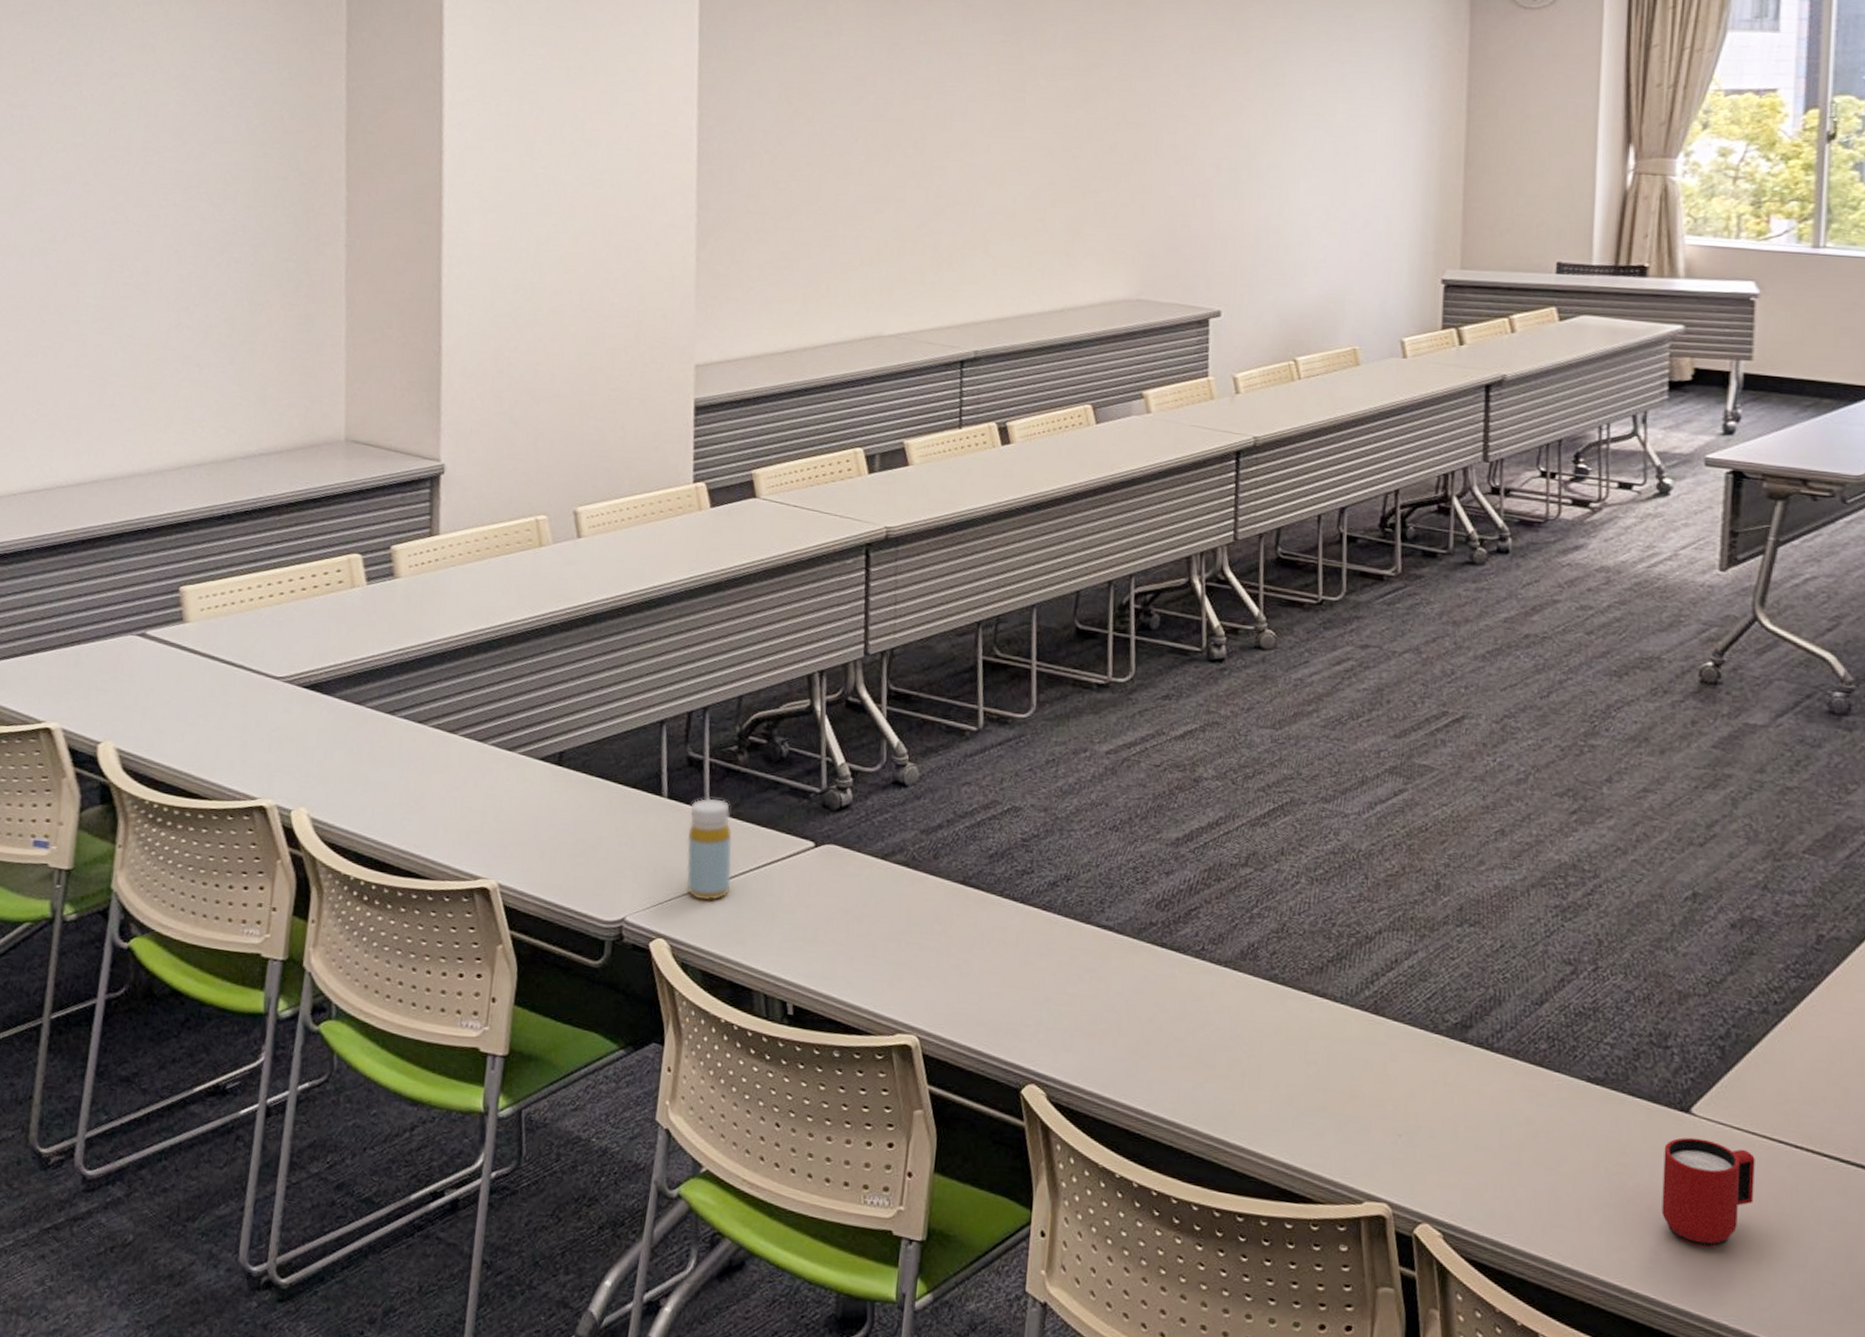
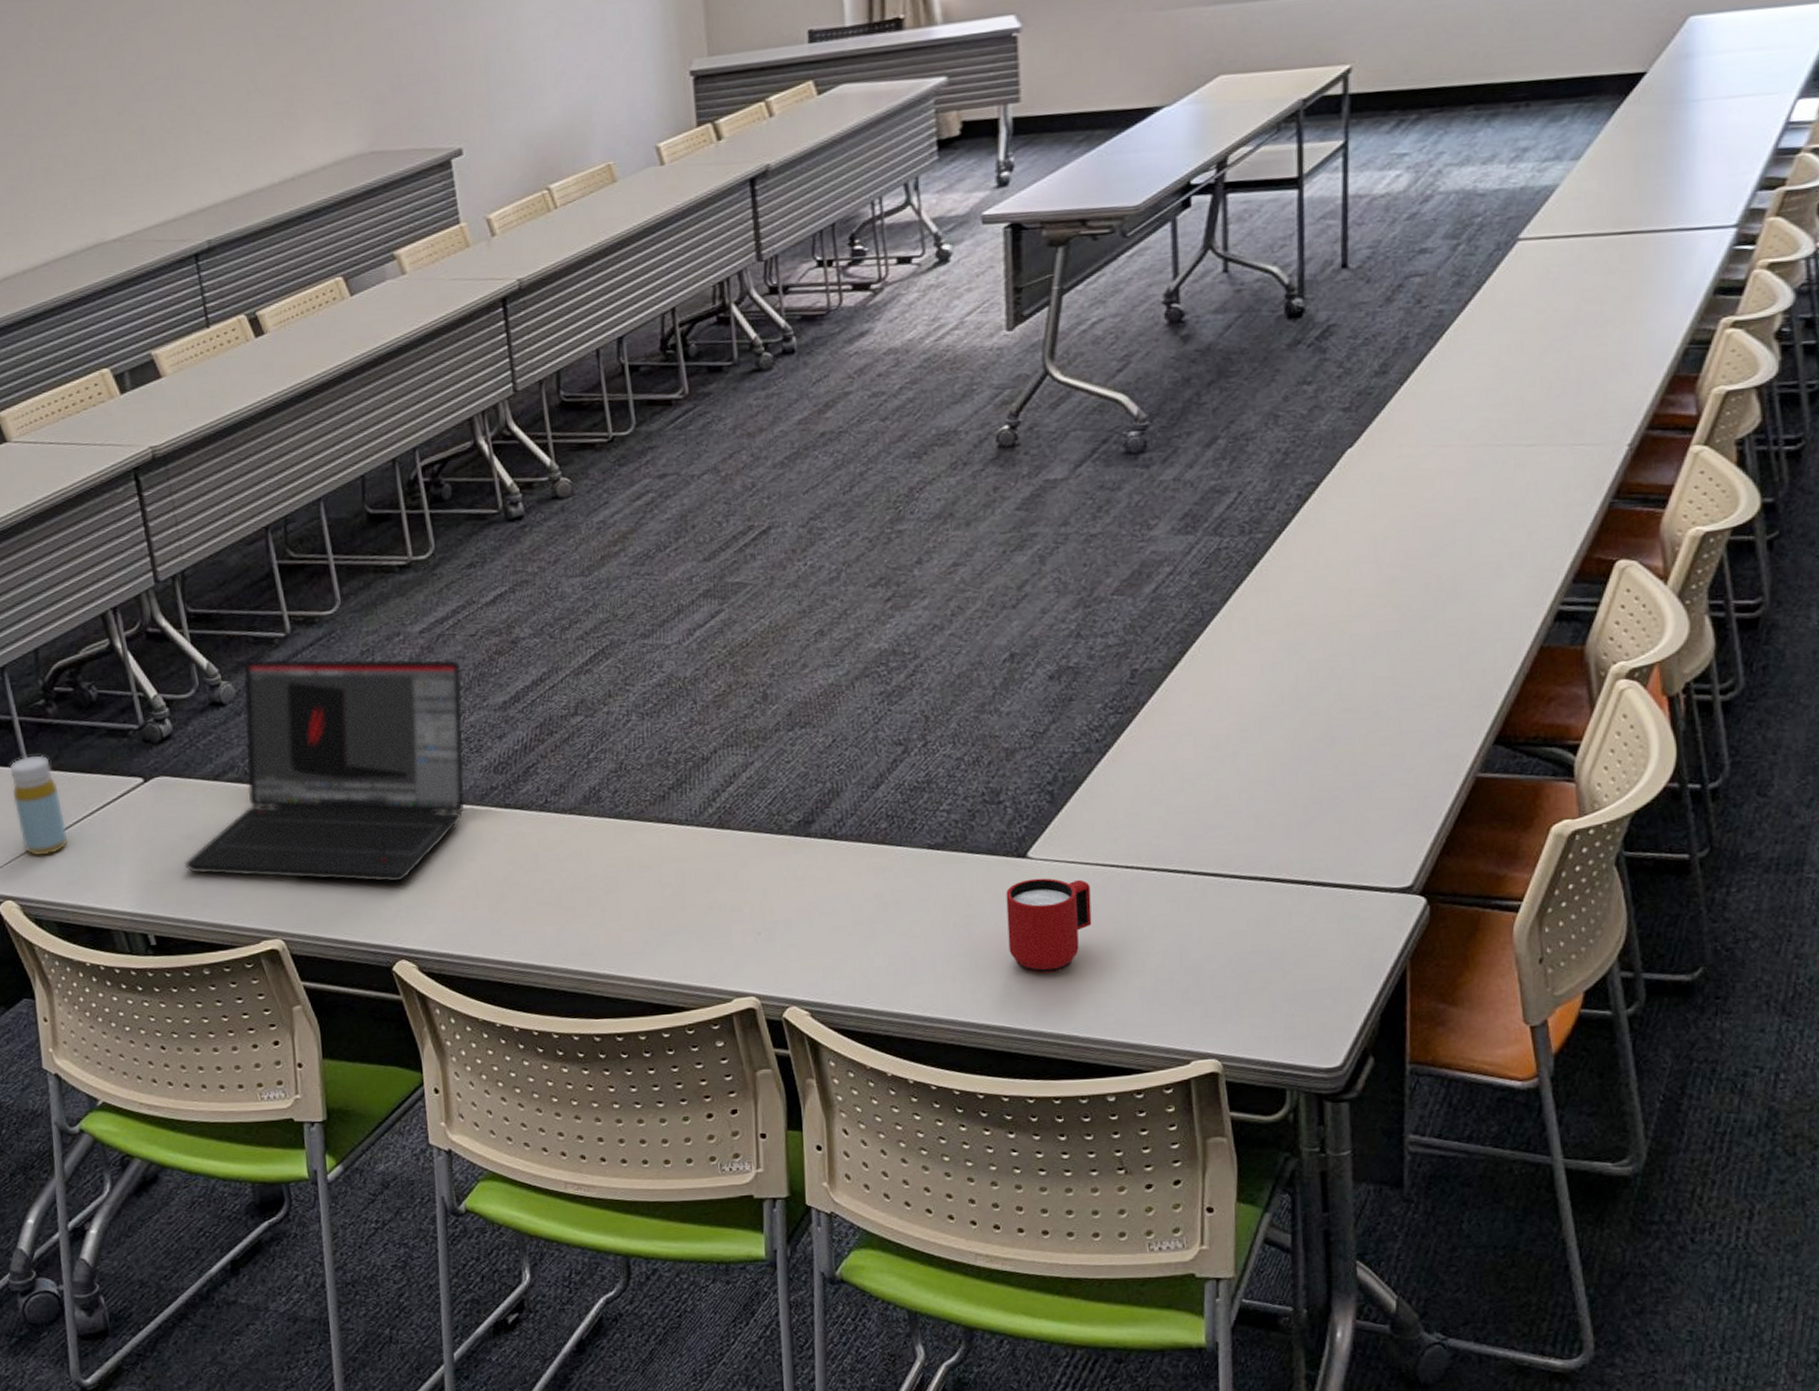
laptop: none [836,747,1140,1001] -> present [184,659,465,882]

